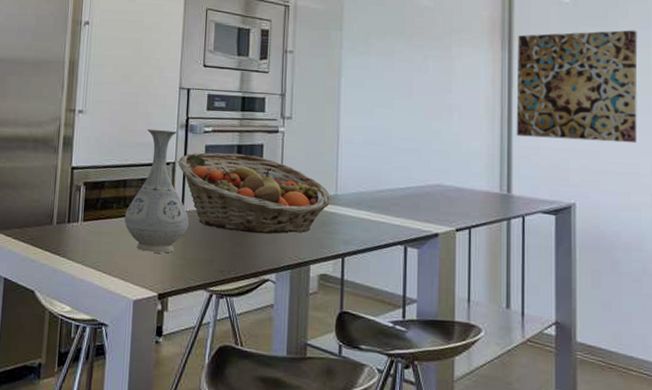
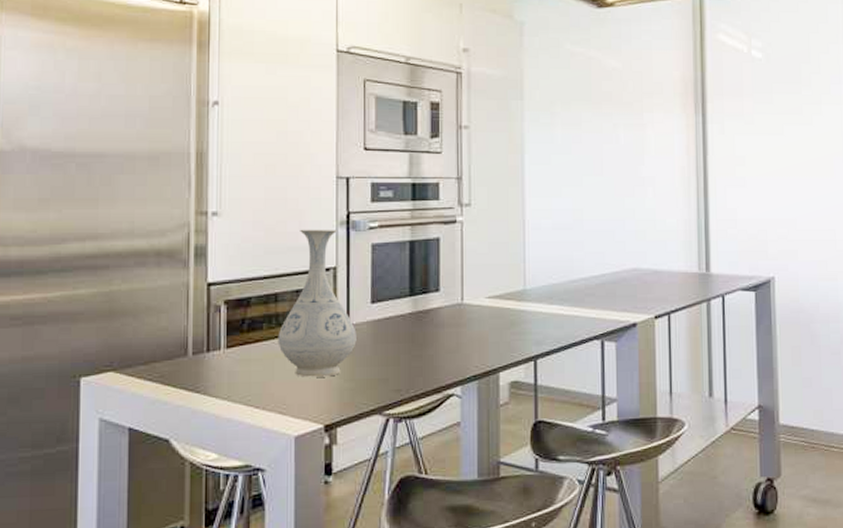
fruit basket: present [178,152,331,234] -> none [340,251,519,343]
wall art: present [516,30,638,144] -> none [711,86,832,208]

